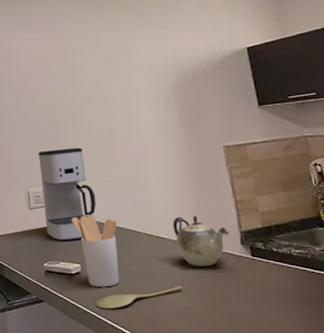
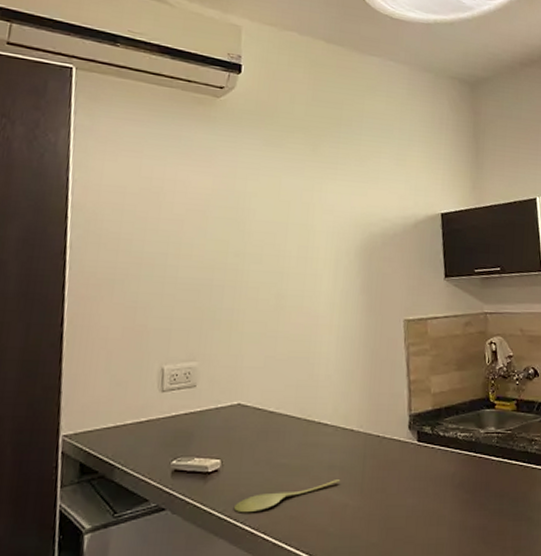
coffee maker: present [38,147,96,241] -> none [181,314,251,431]
utensil holder: present [71,215,119,287] -> none [215,398,274,486]
teapot: present [173,216,229,267] -> none [338,398,397,455]

